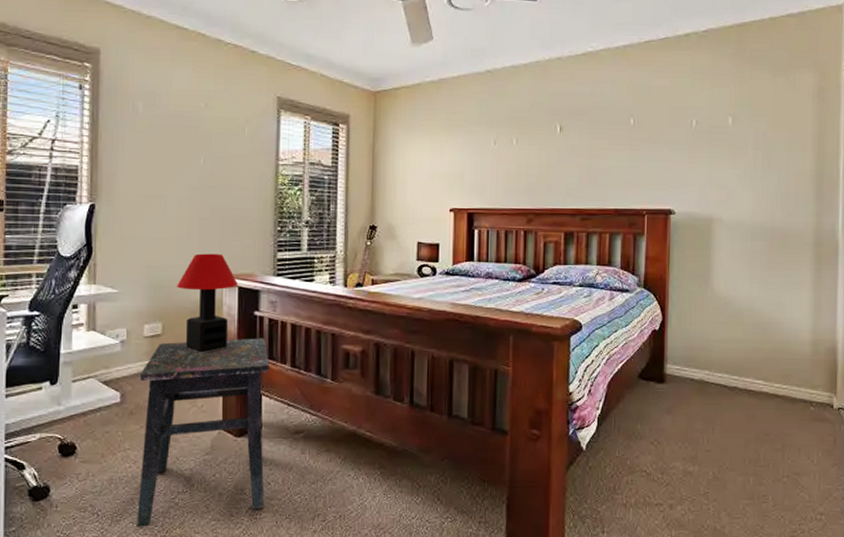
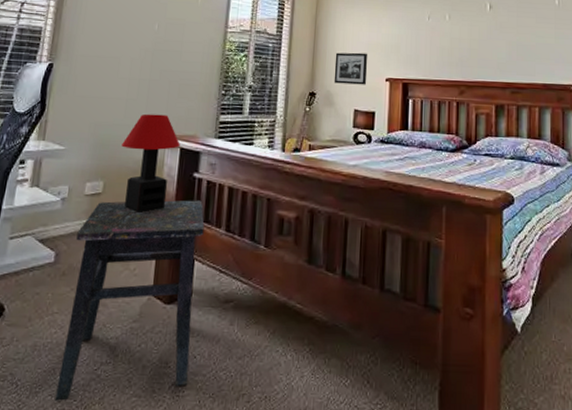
picture frame: none [395,182,431,216] -> present [334,52,368,85]

